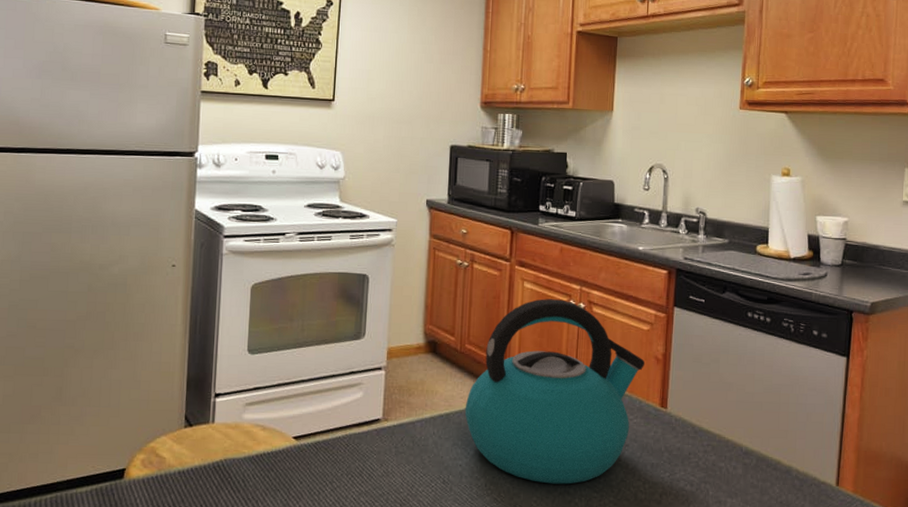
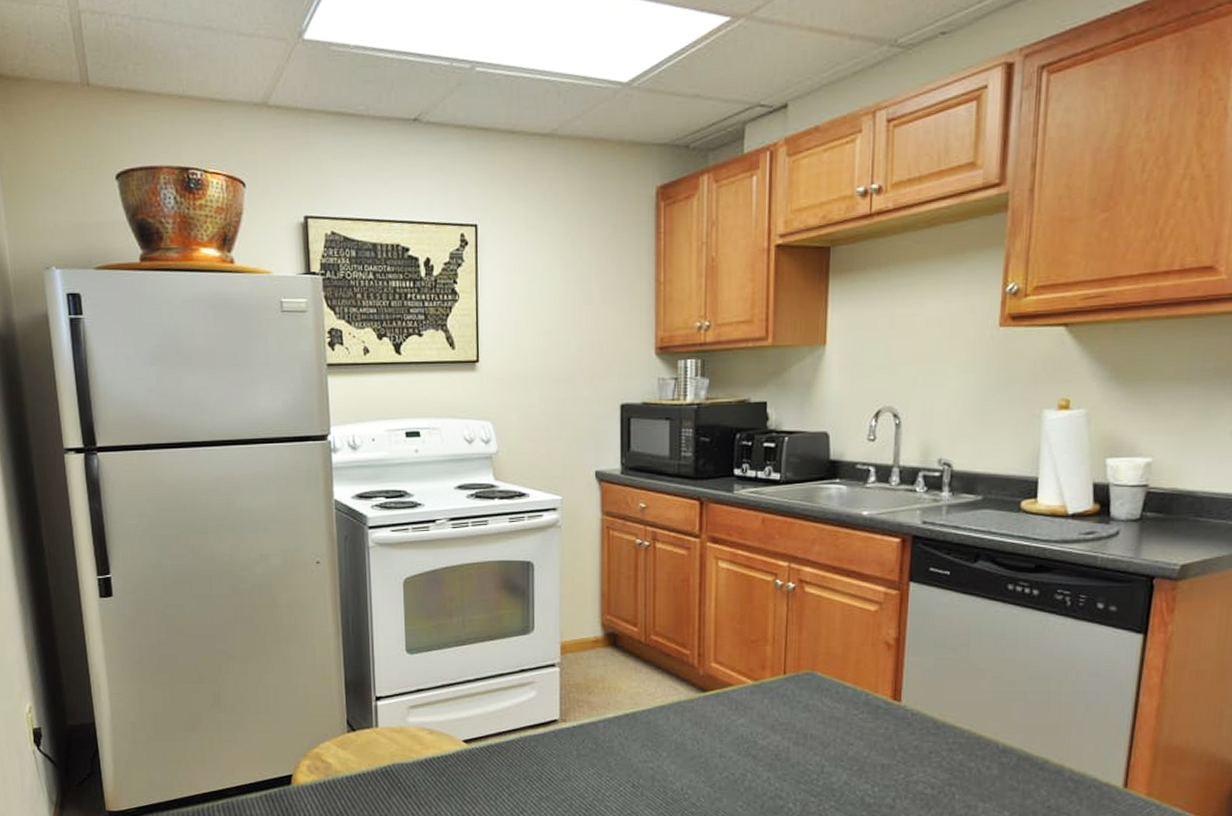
kettle: present [464,299,645,485] -> none [653,579,872,788]

